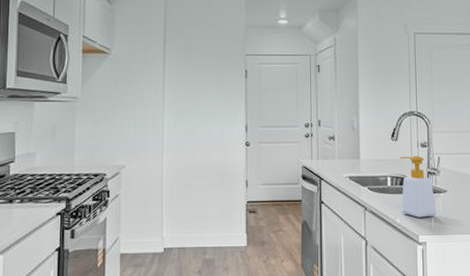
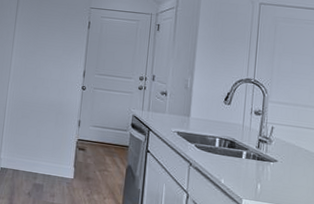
soap bottle: present [400,156,437,218] -> none [227,120,264,183]

